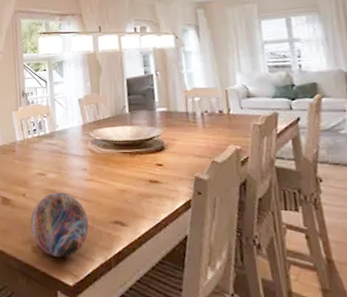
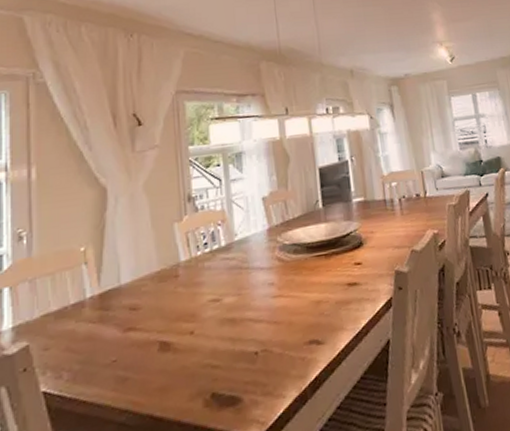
decorative orb: present [30,192,89,257] -> none [201,318,278,406]

